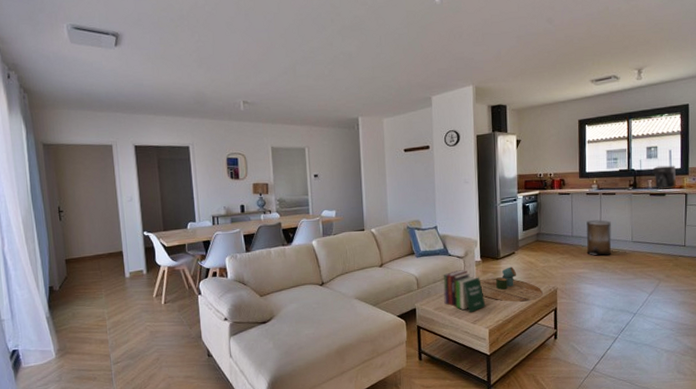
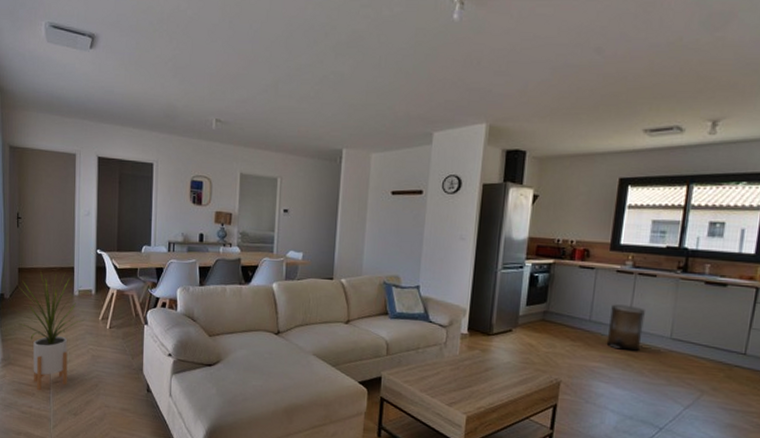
house plant: none [66,257,139,374] -> present [15,270,85,391]
books: present [443,270,486,312] -> none [416,340,467,393]
decorative tray: present [479,266,543,302] -> none [462,346,541,391]
coffee maker: present [652,165,677,190] -> none [709,247,748,279]

